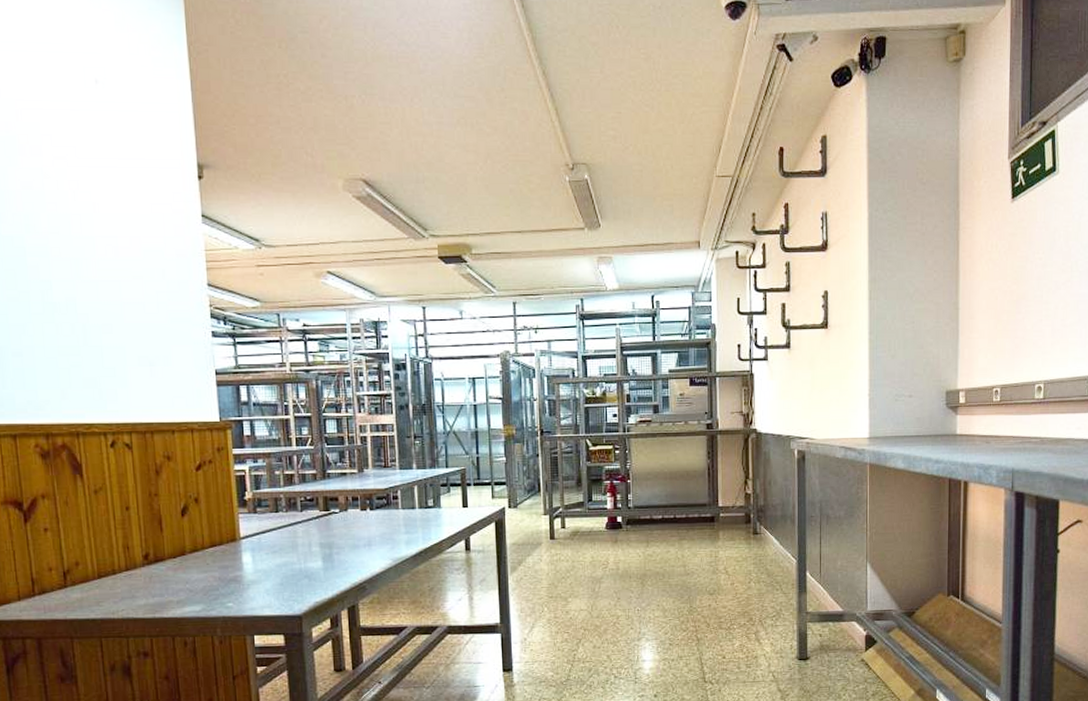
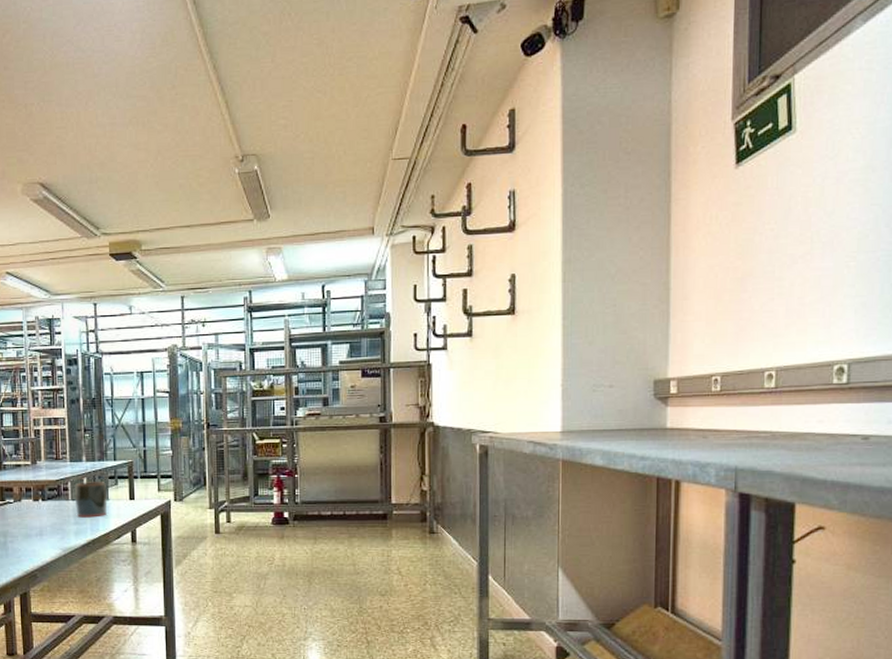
mug: none [404,488,440,527] -> present [74,480,108,518]

